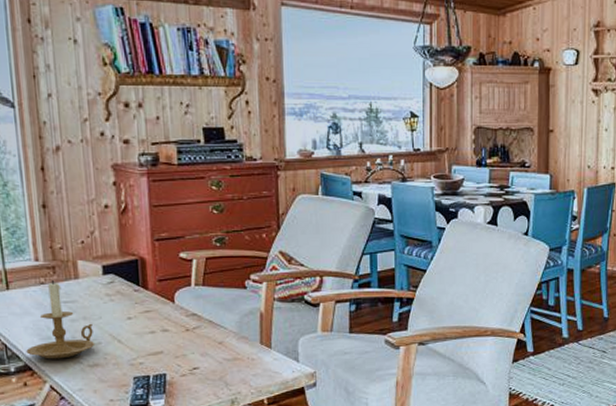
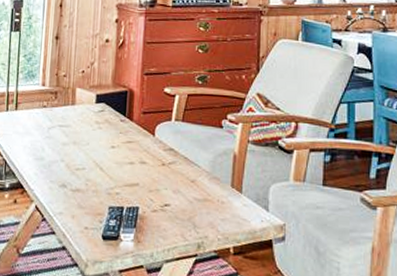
candle holder: present [26,280,95,359] -> none [21,105,80,181]

